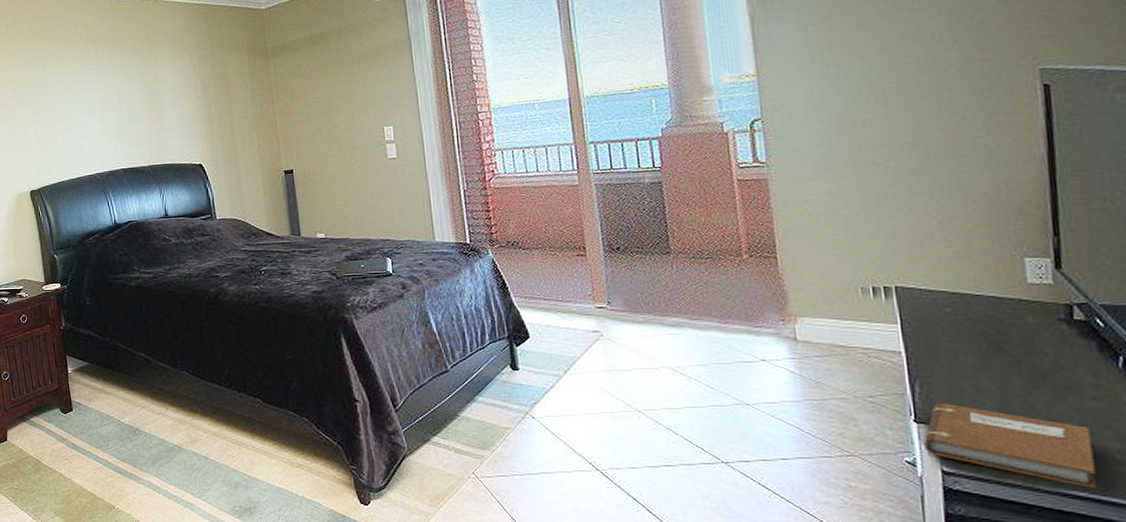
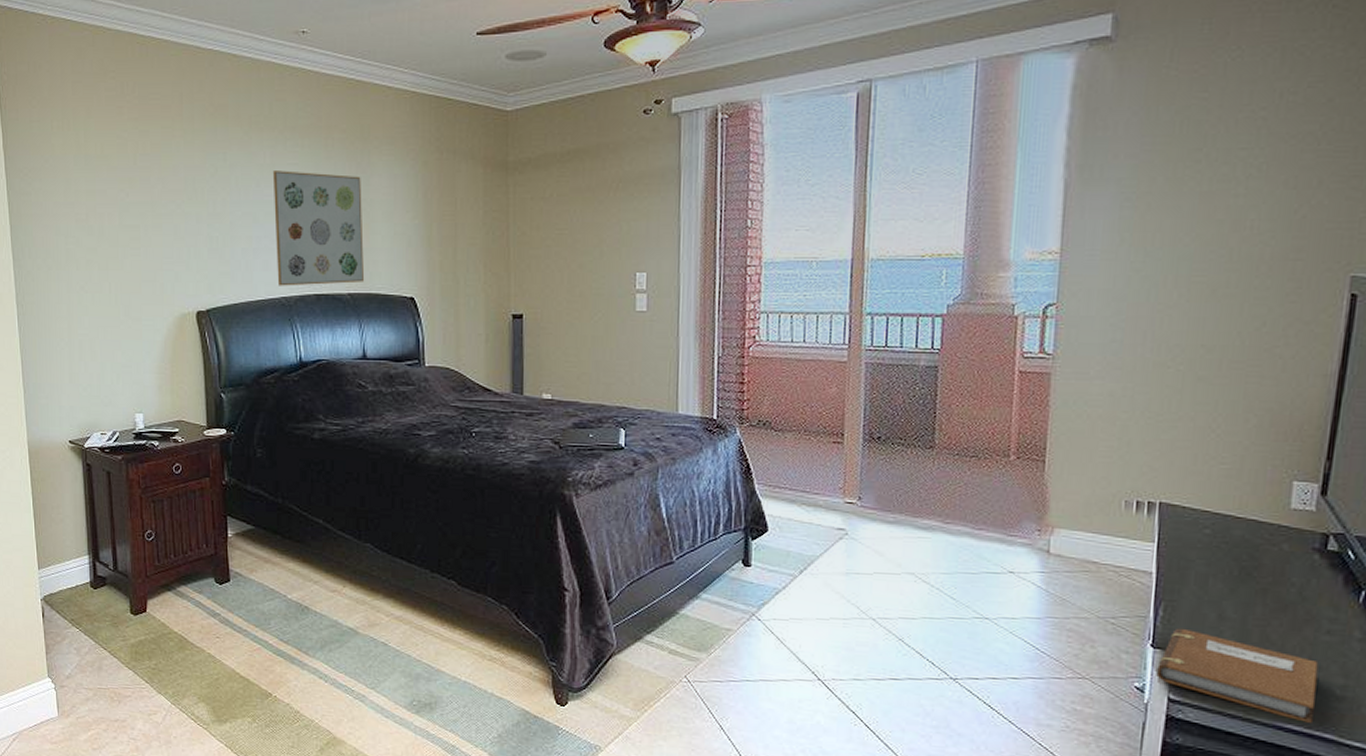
wall art: none [81,72,161,165] -> present [272,170,365,286]

